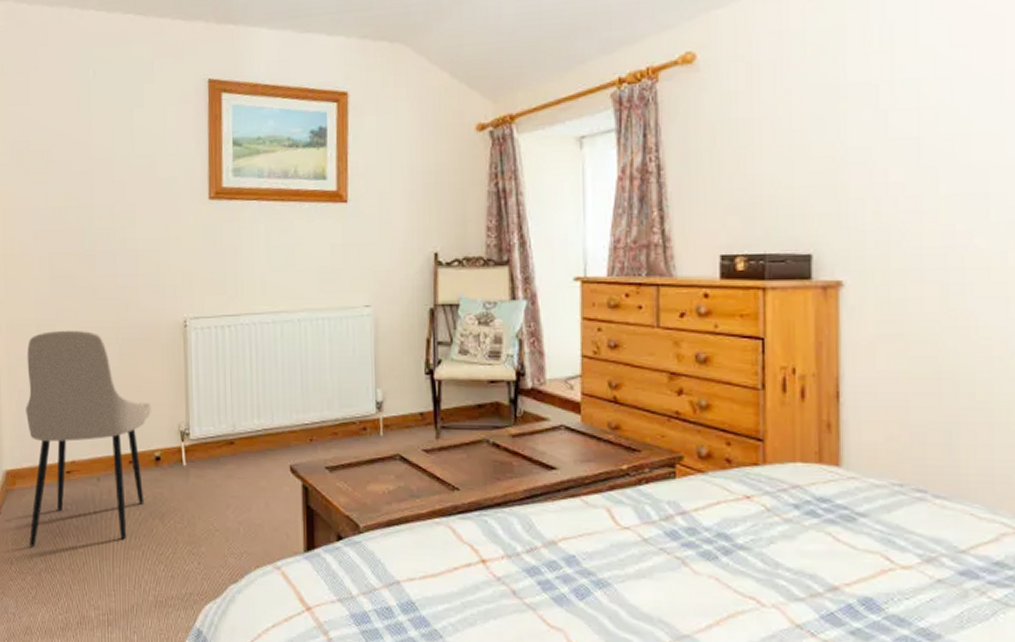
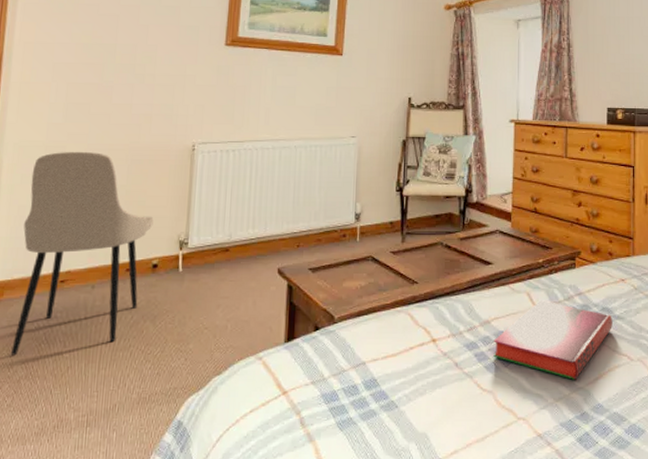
hardback book: none [562,519,733,626] -> present [493,300,613,381]

